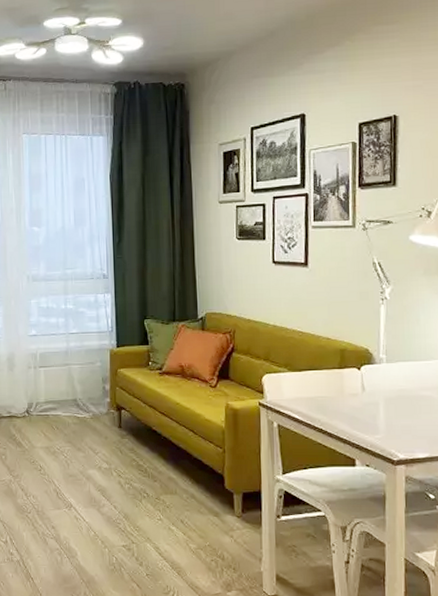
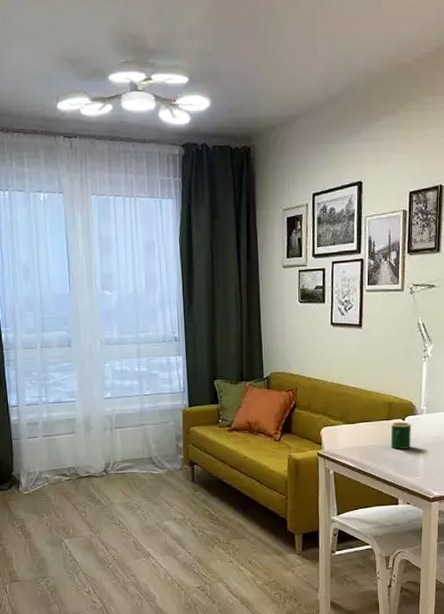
mug: none [344,371,369,402] -> present [390,422,412,449]

